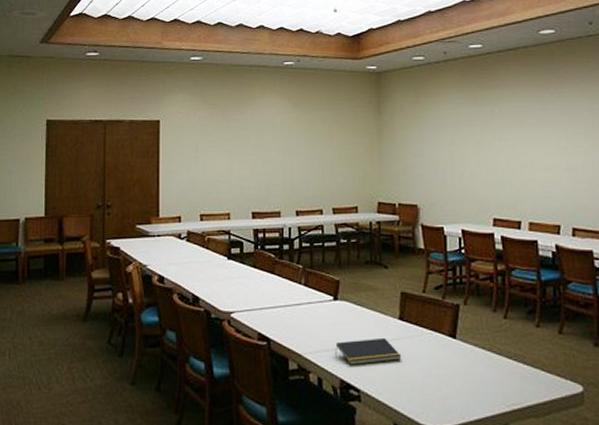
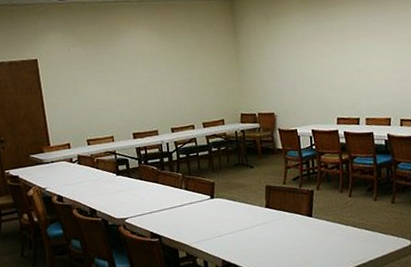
notepad: present [335,337,402,365] -> none [216,223,270,248]

